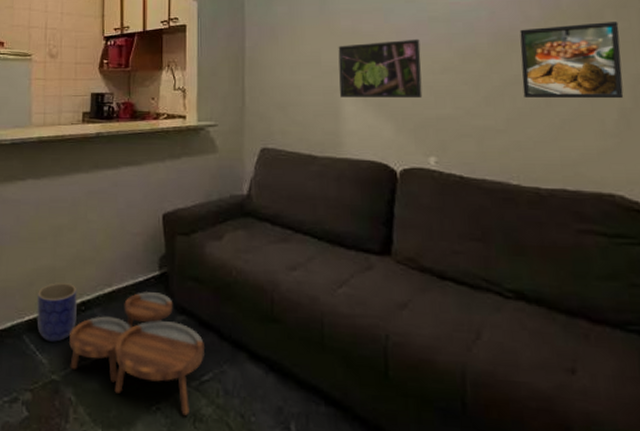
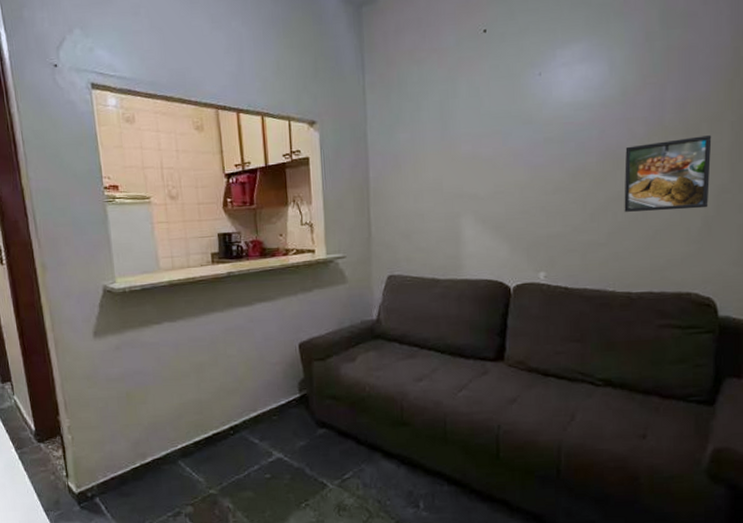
planter: present [37,282,77,342] -> none [187,412,227,463]
nesting tables: present [69,292,204,416] -> none [222,412,345,507]
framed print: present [338,39,423,98] -> none [459,160,536,222]

